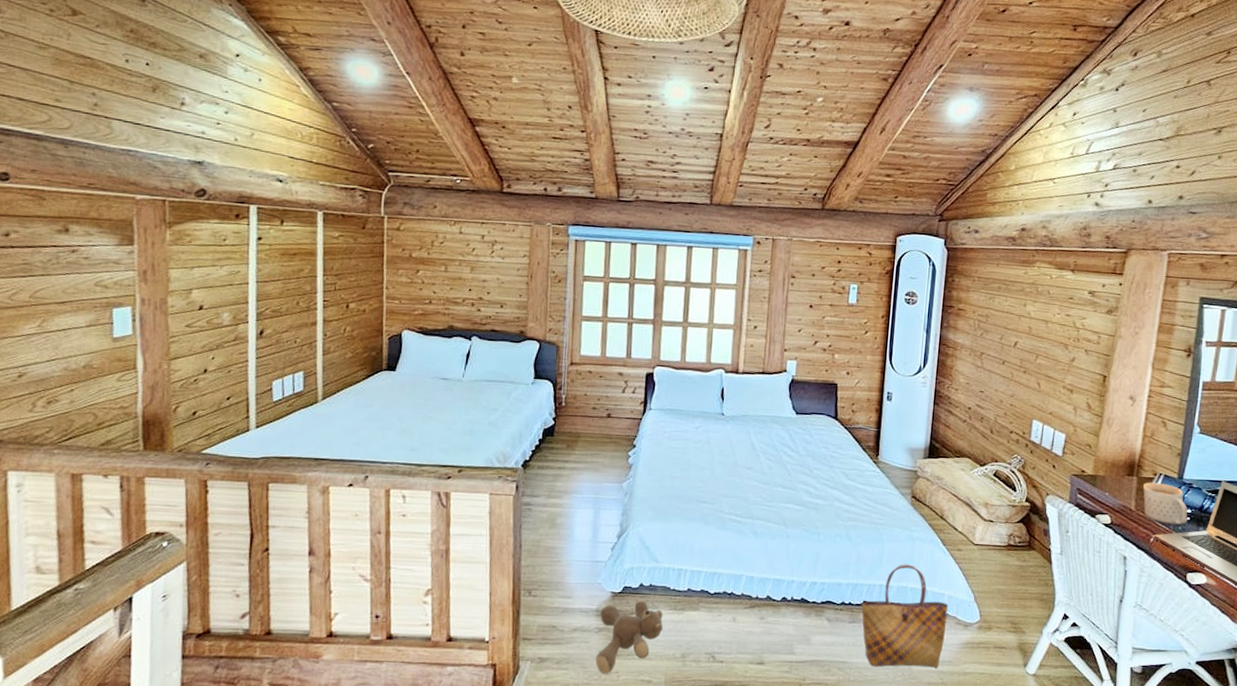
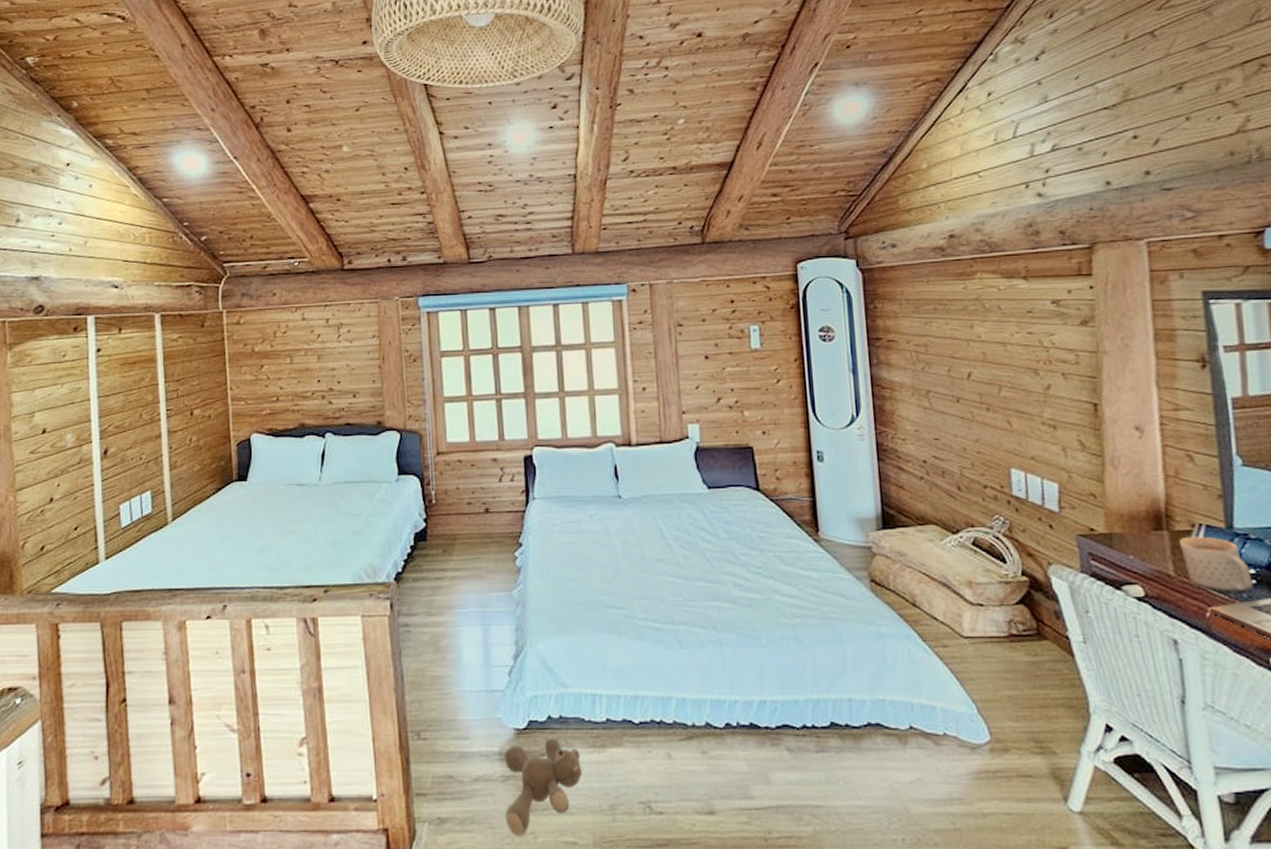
tote bag: present [861,564,949,668] -> none [828,669,948,811]

